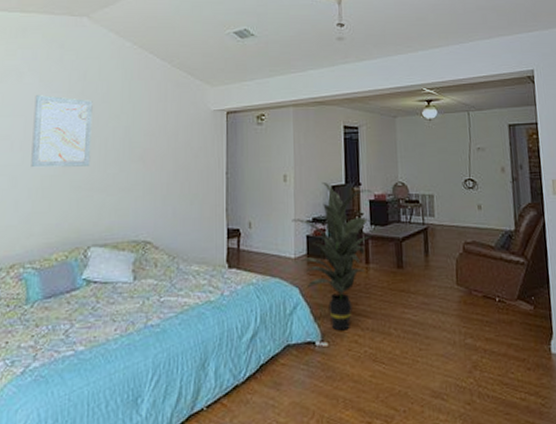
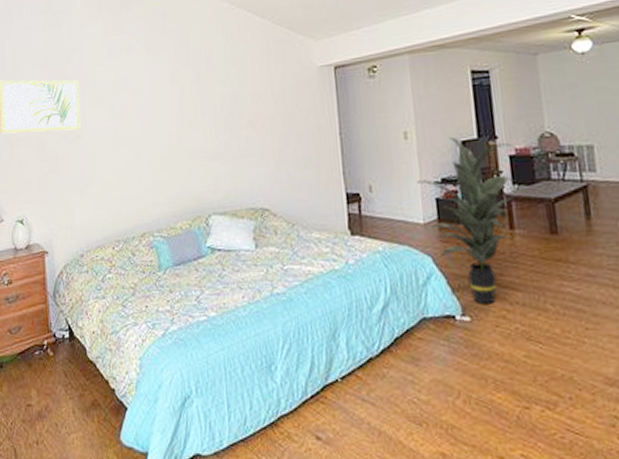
wall art: present [31,95,93,168] -> none [145,66,203,139]

